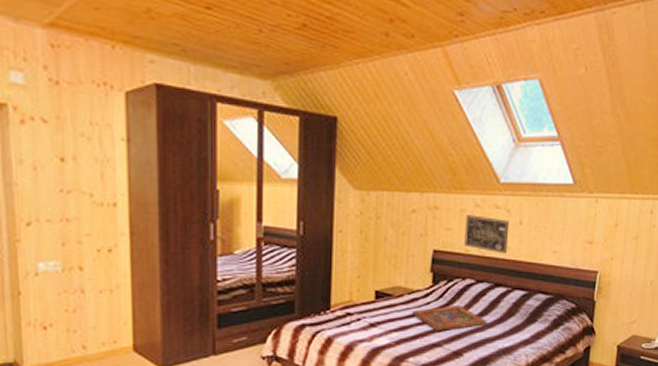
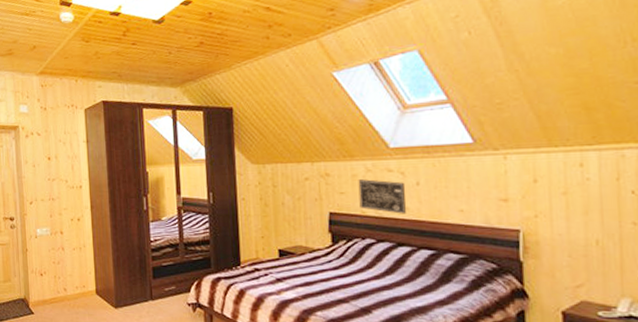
painted panel: present [411,304,488,332] -> none [314,263,395,289]

